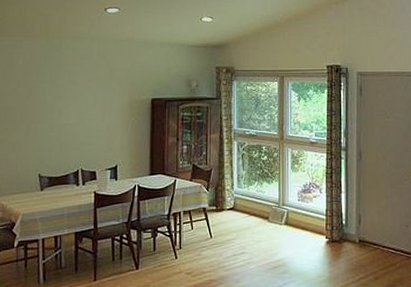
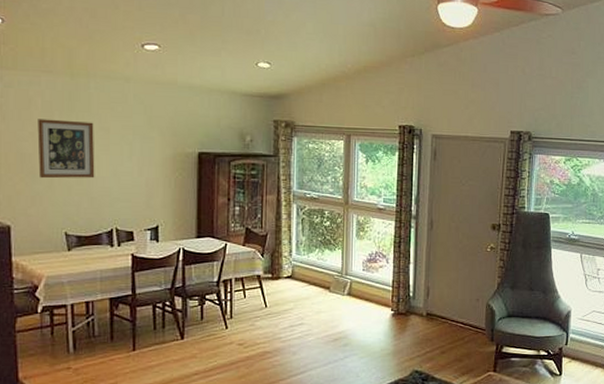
wall art: none [18,76,65,128] -> present [37,119,95,179]

